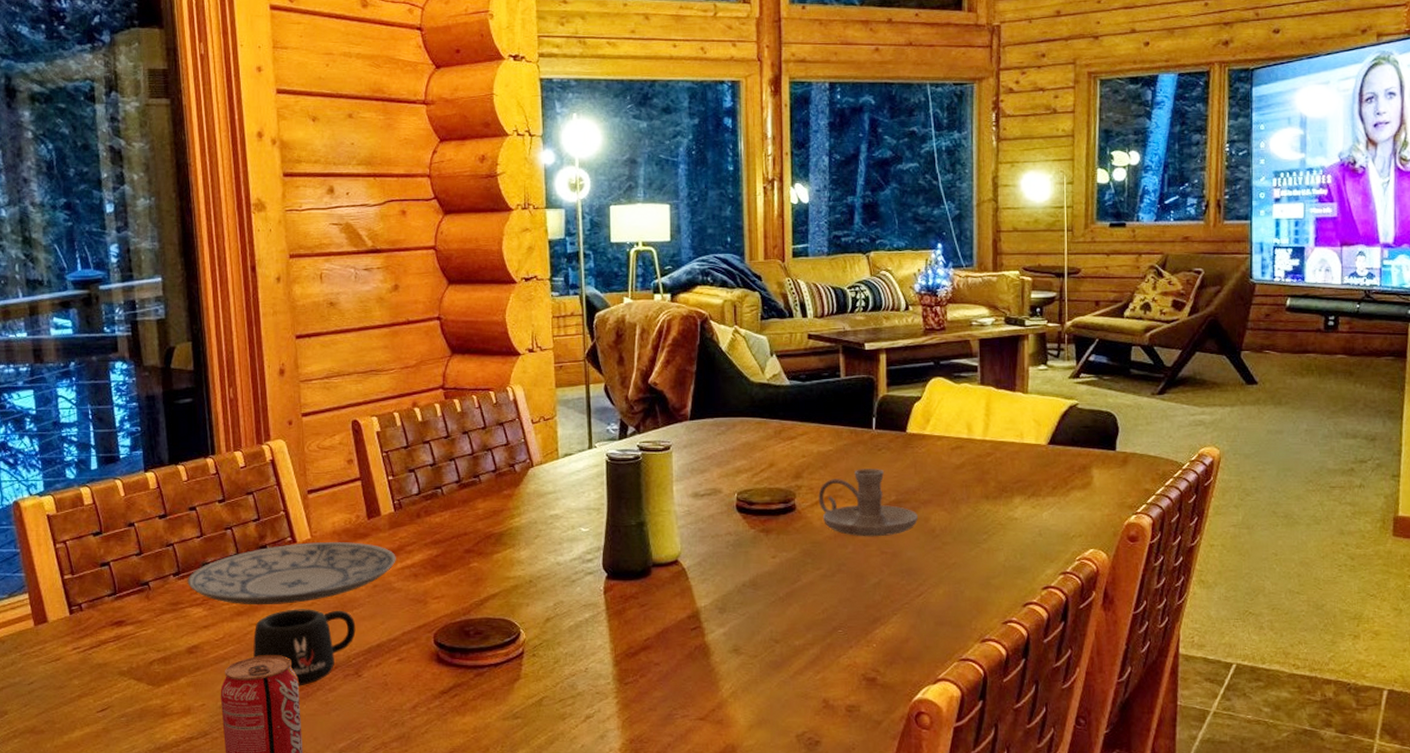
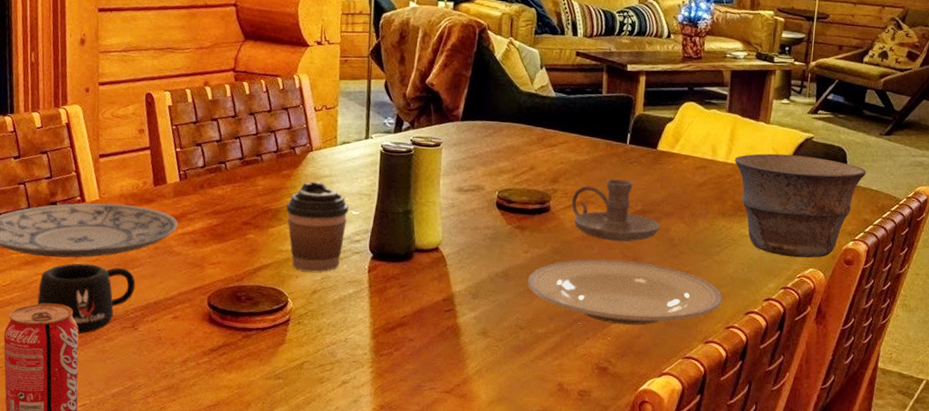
coffee cup: none [510,499,577,598] -> present [286,181,349,272]
plate: none [778,558,996,629] -> present [527,259,722,325]
bowl: none [992,425,1142,538] -> present [734,153,867,258]

